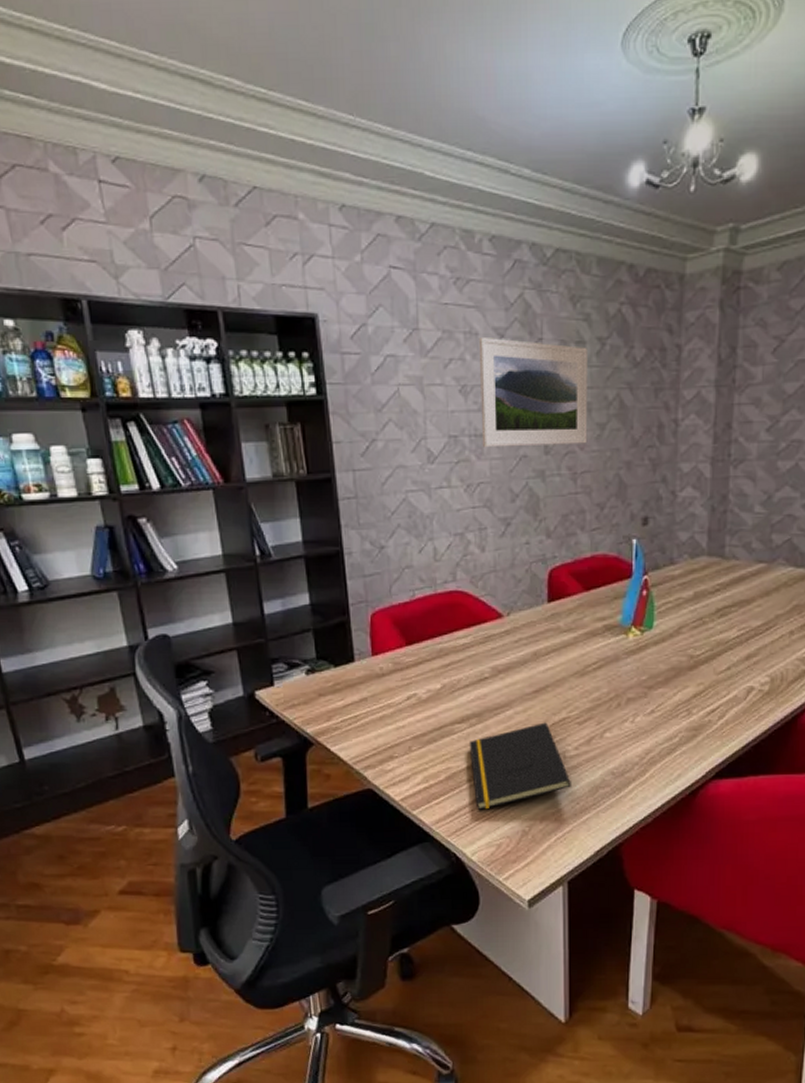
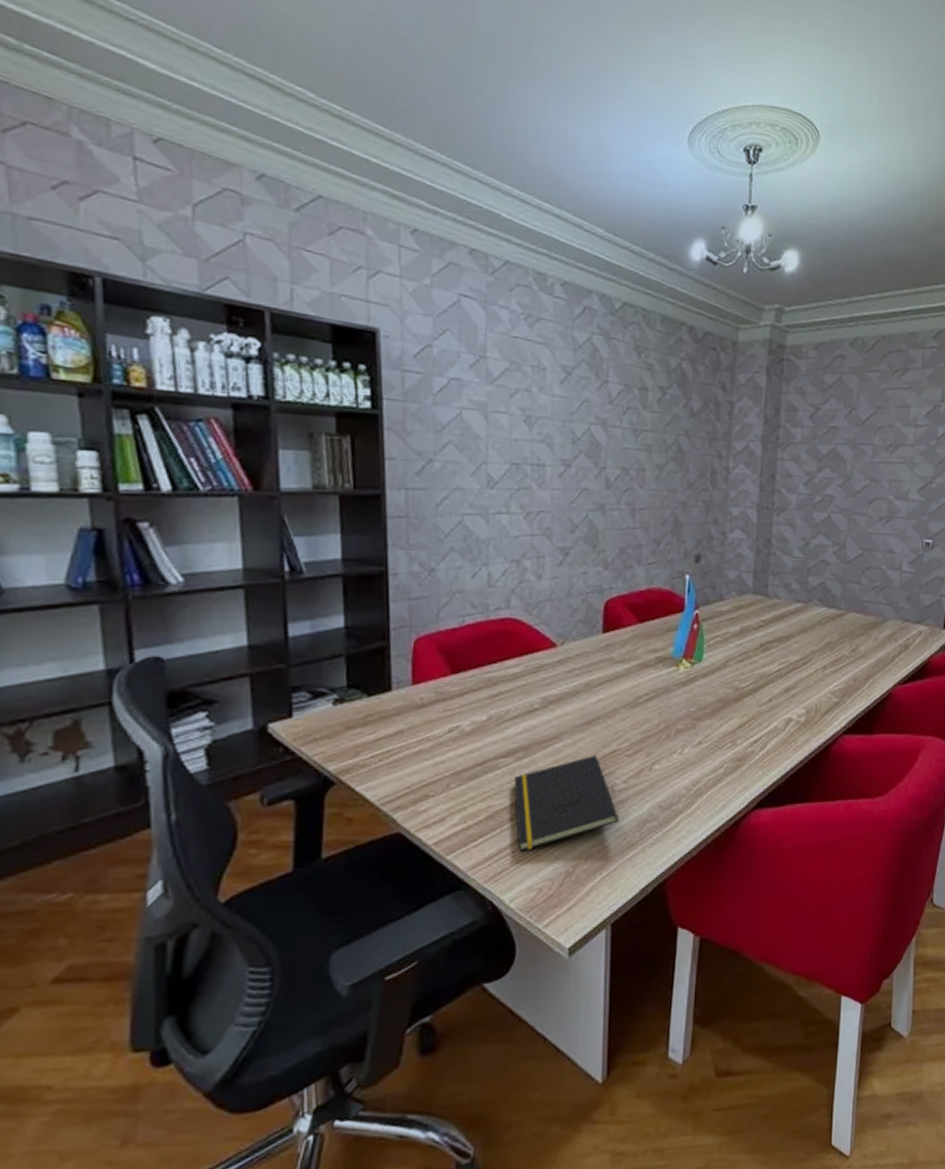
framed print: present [478,336,588,448] -> none [544,372,650,483]

